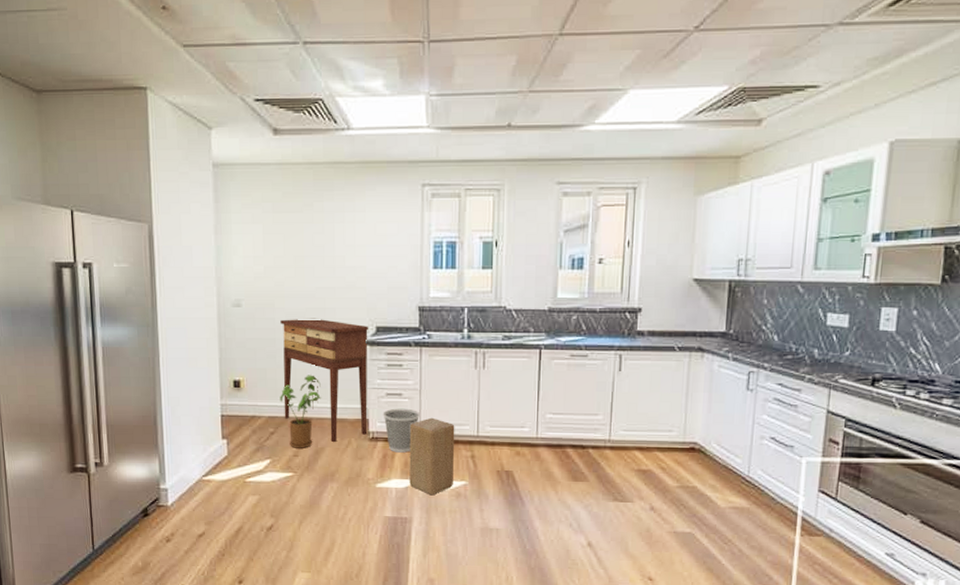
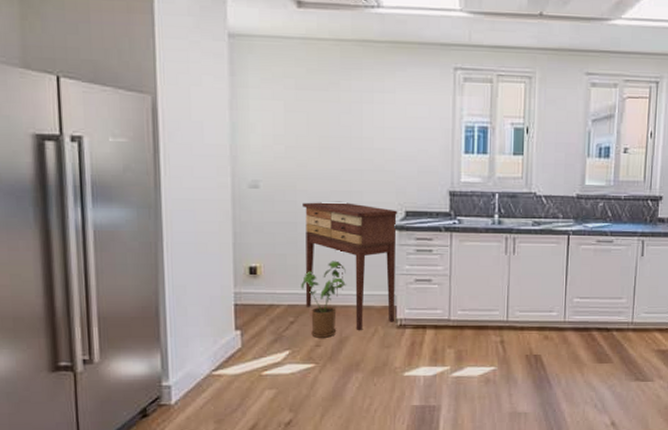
wastebasket: present [383,408,419,453] -> none [411,294,449,340]
wooden block: present [409,417,455,496] -> none [438,303,485,382]

